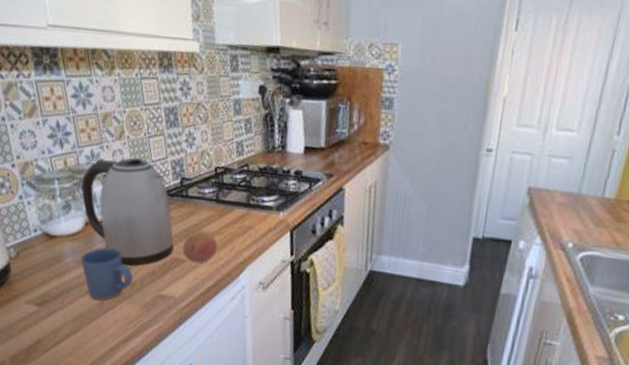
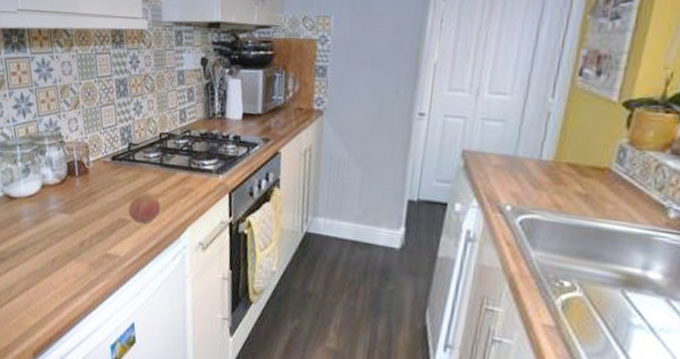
mug: present [80,247,133,300] -> none [36,208,82,258]
kettle: present [81,157,174,266] -> none [39,125,121,226]

